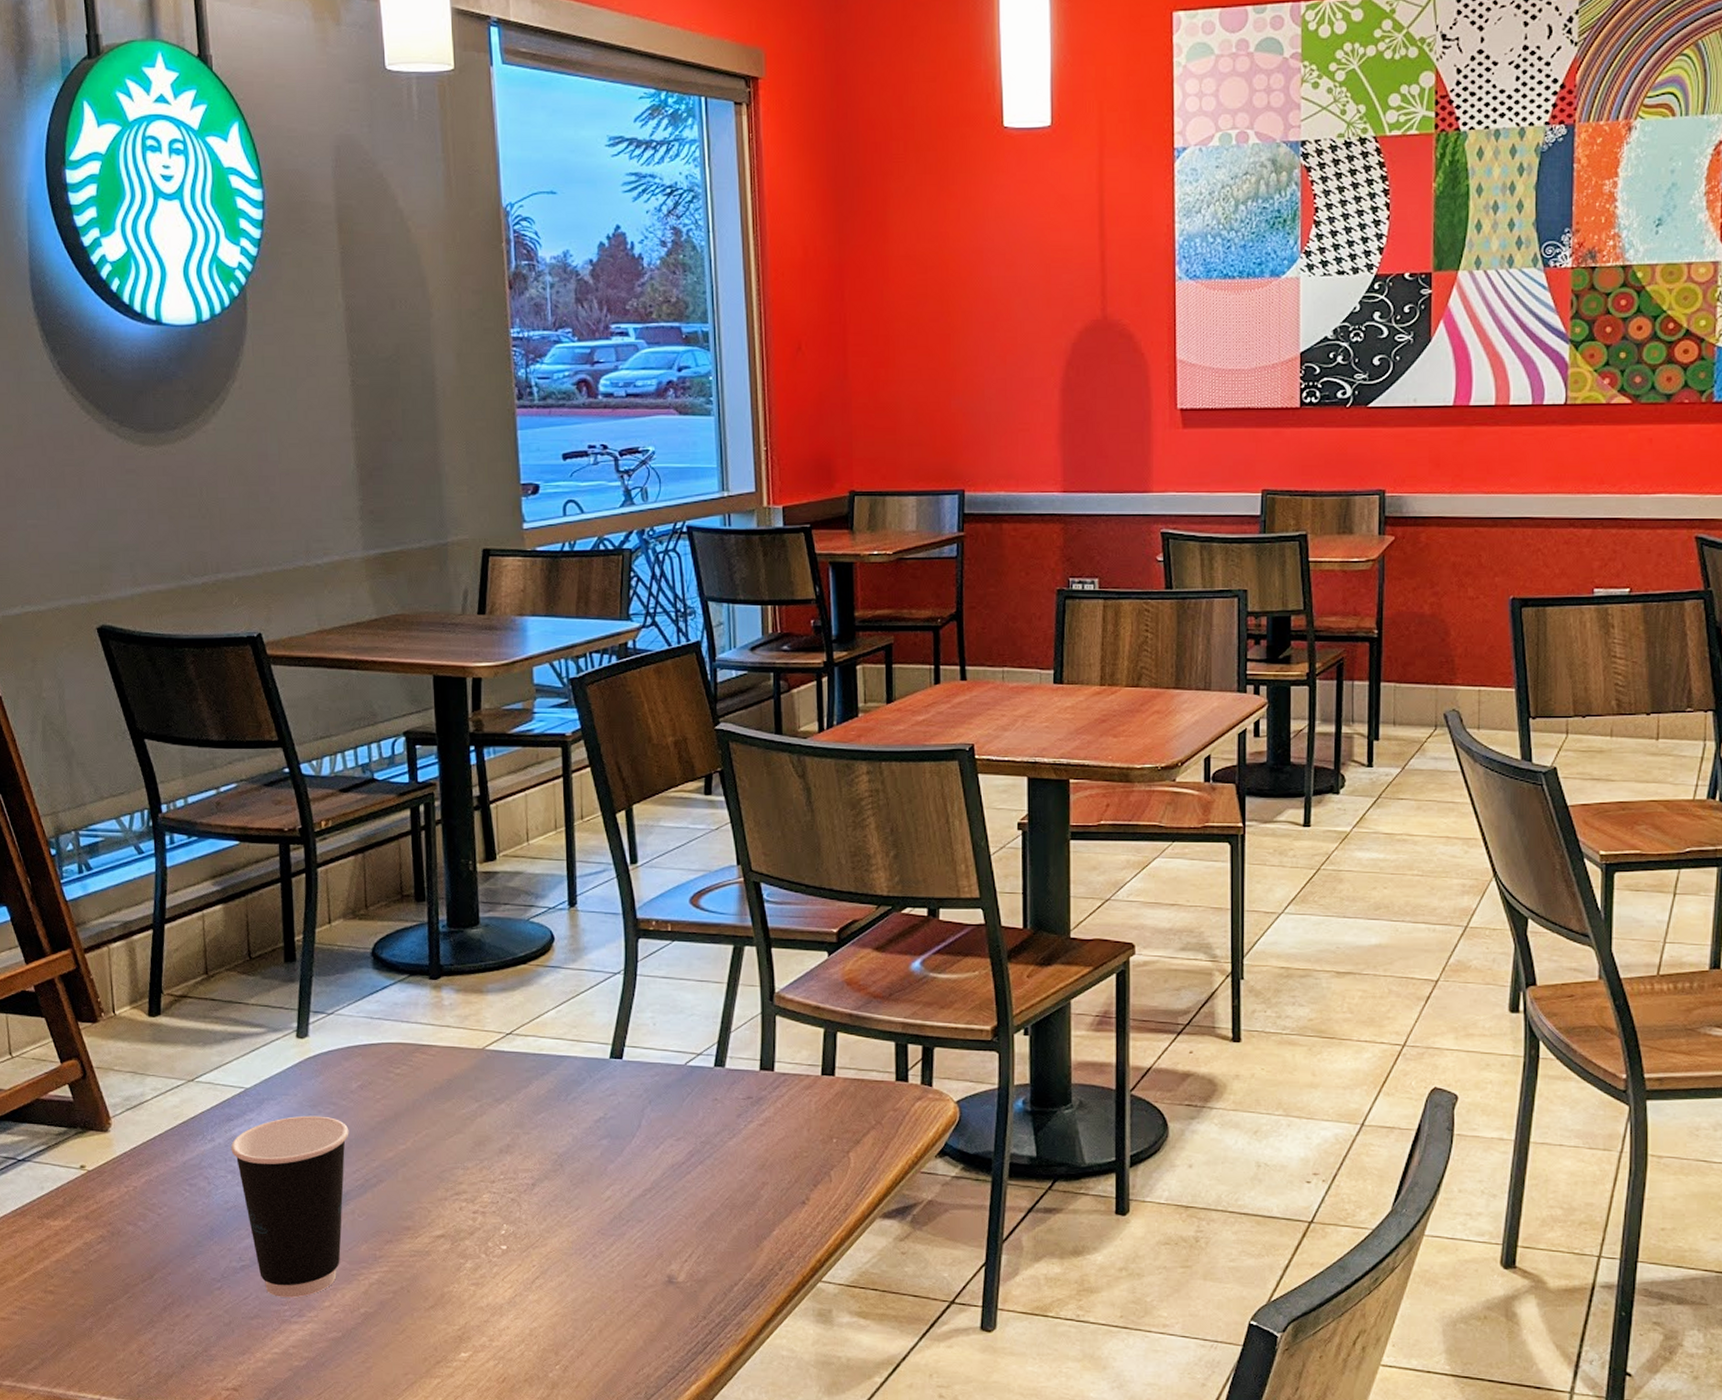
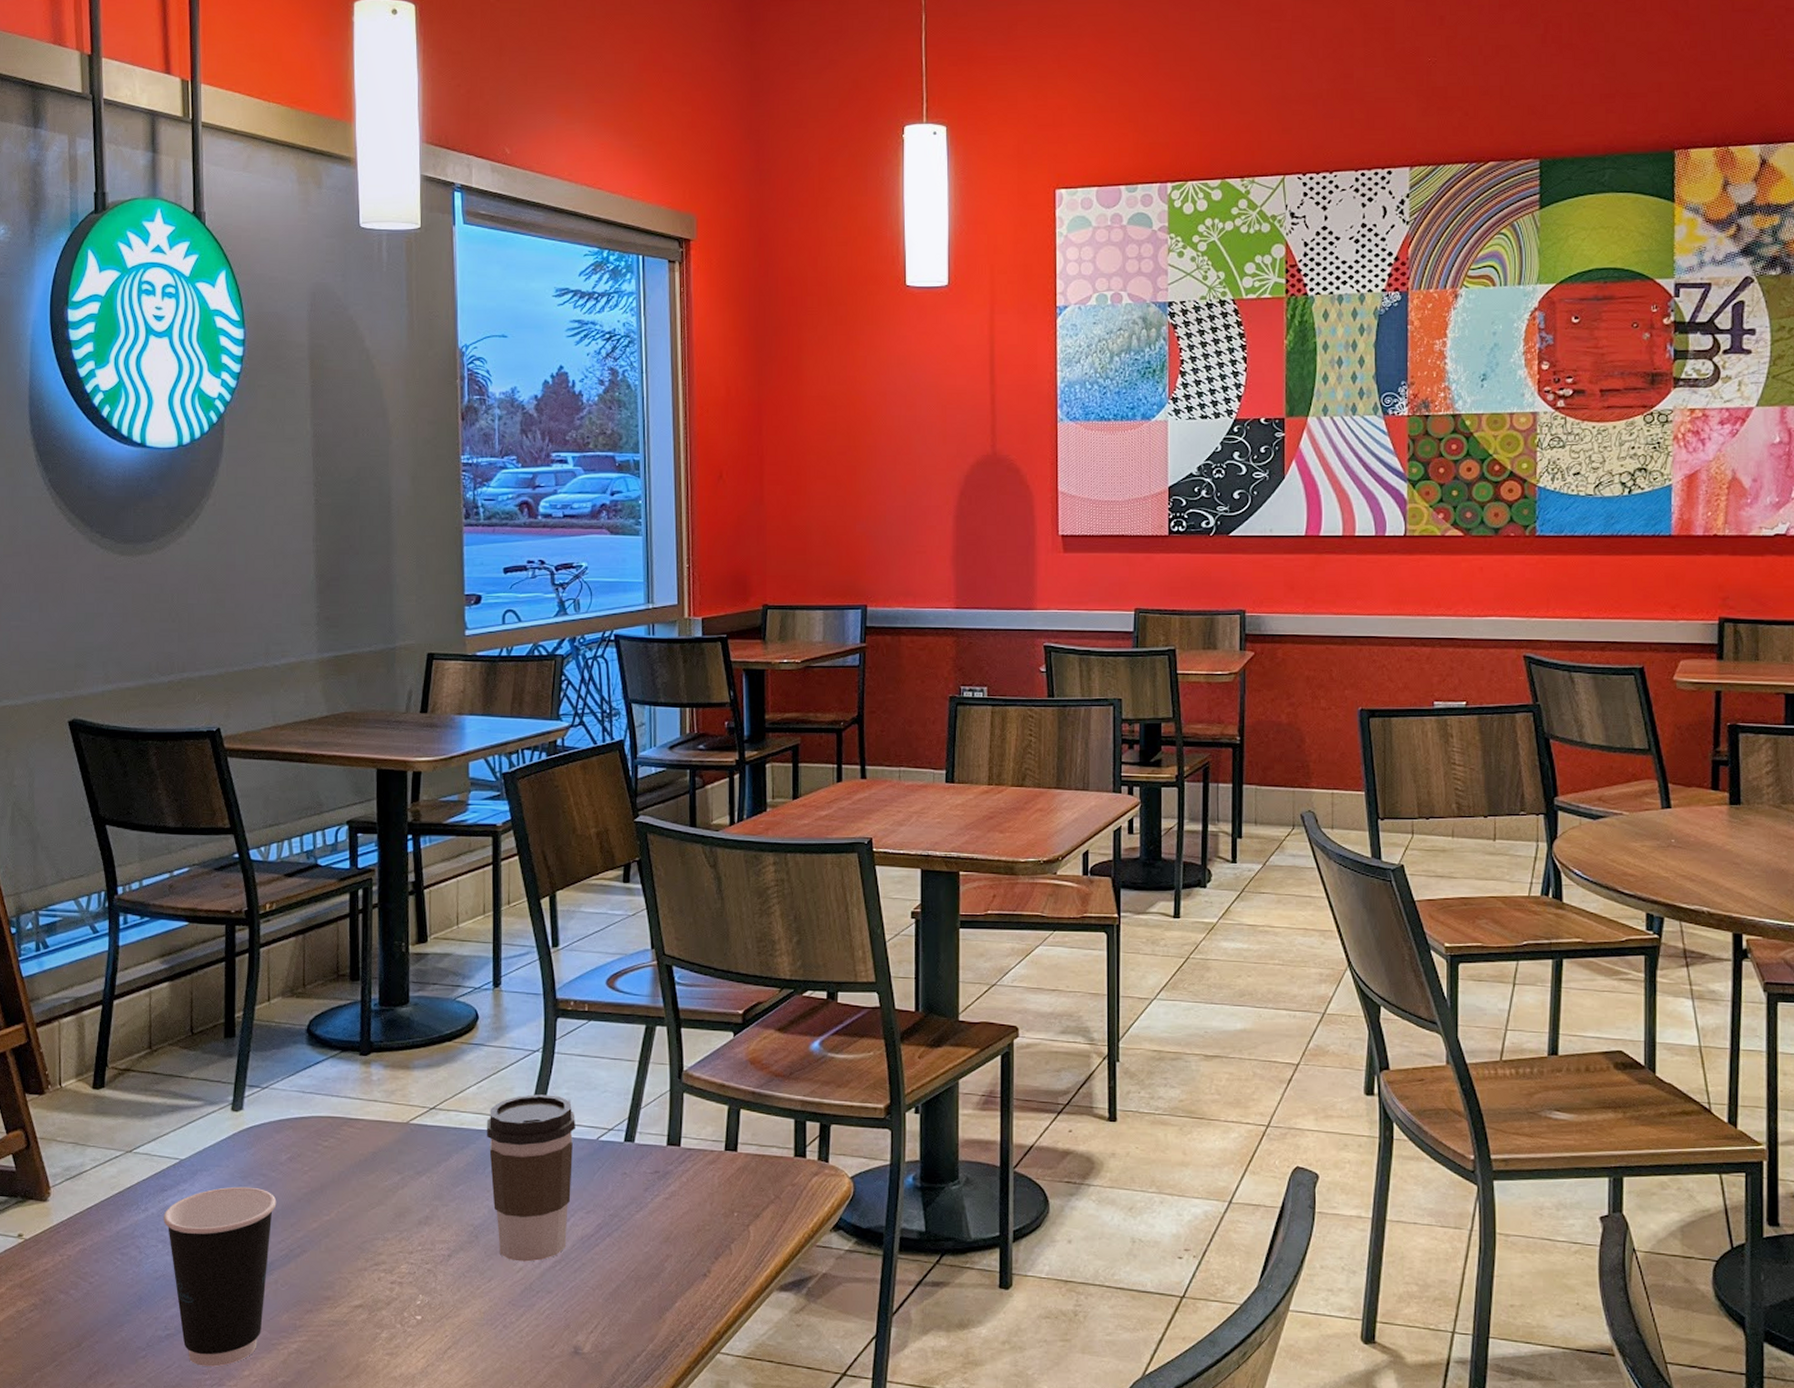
coffee cup: none [568,1018,662,1190] -> present [487,1094,575,1262]

